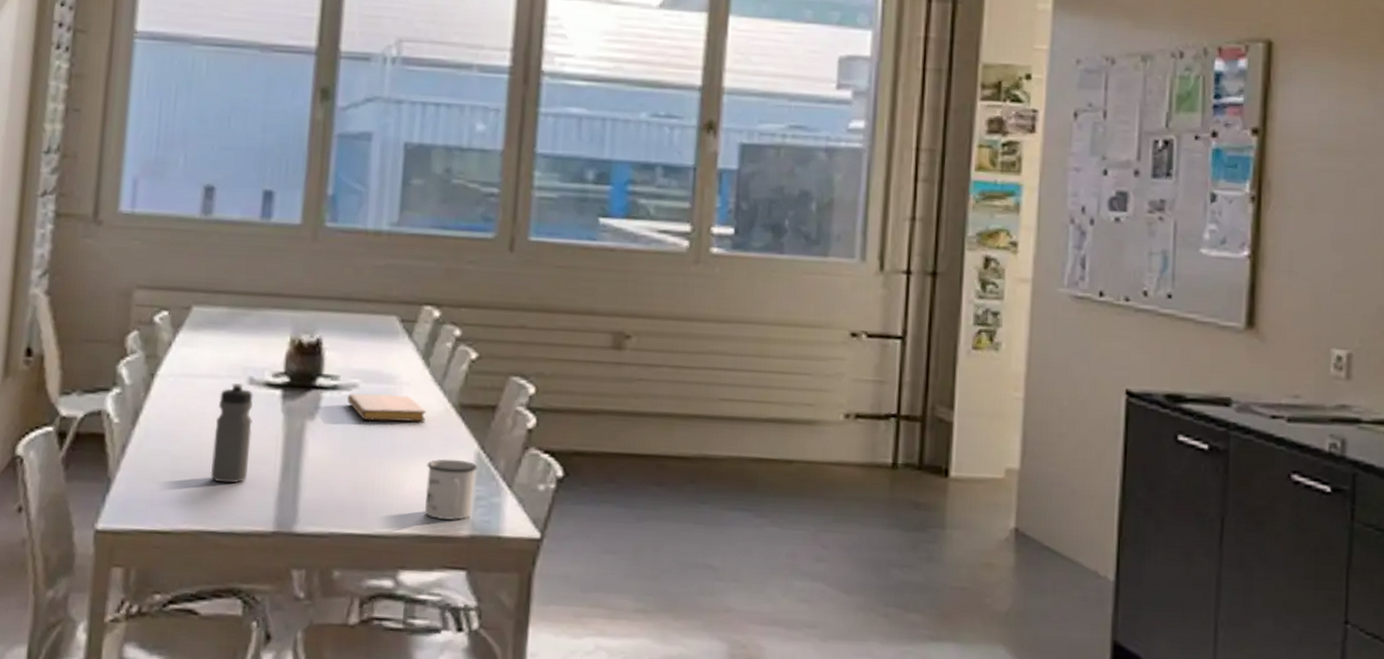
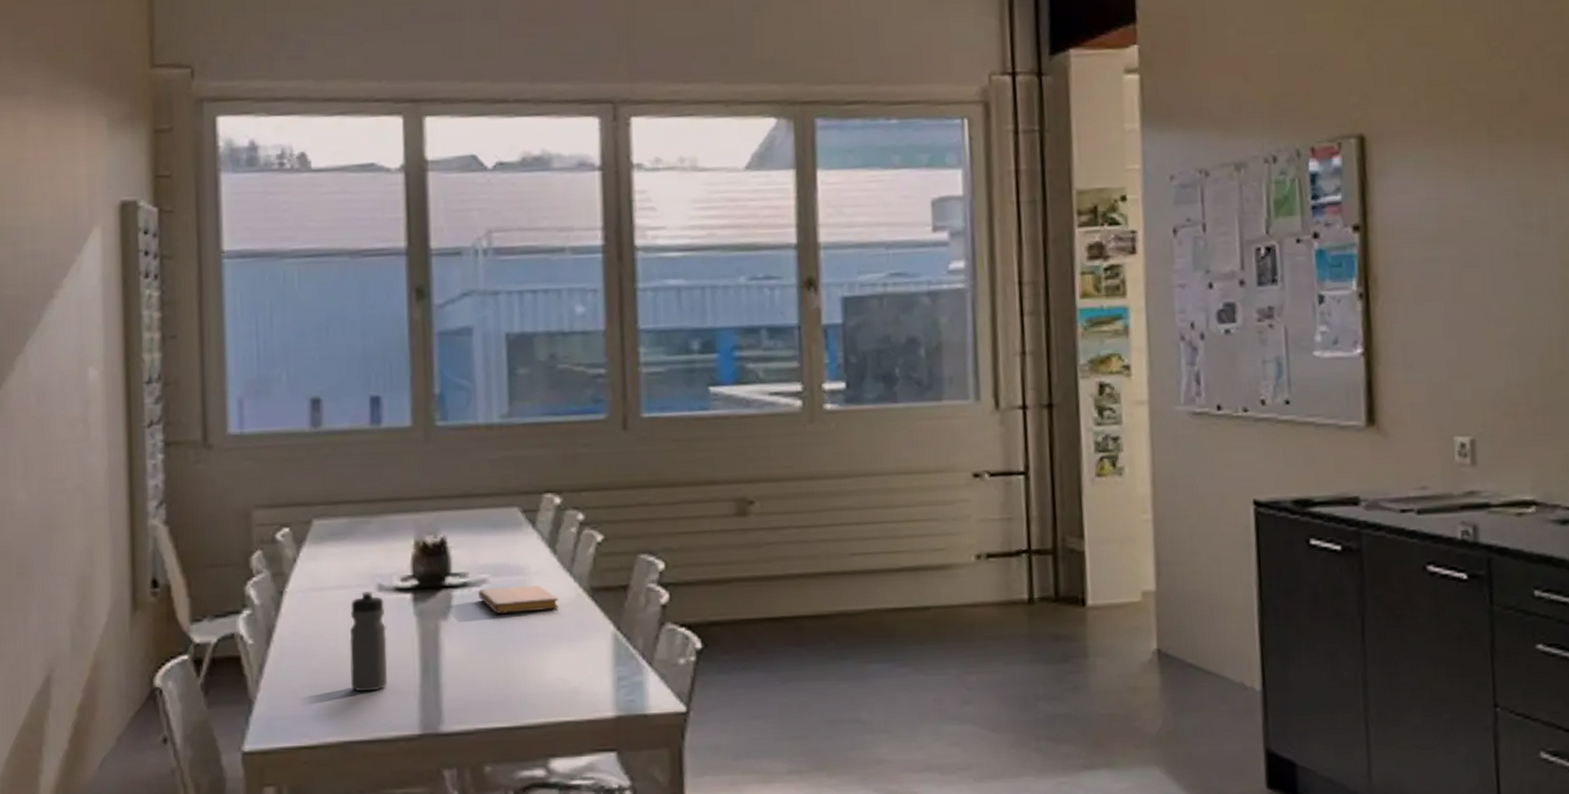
mug: present [424,459,478,521] -> none [565,642,616,704]

